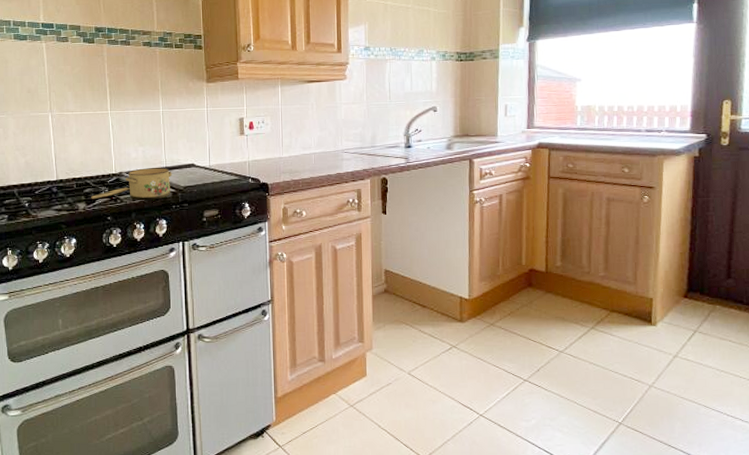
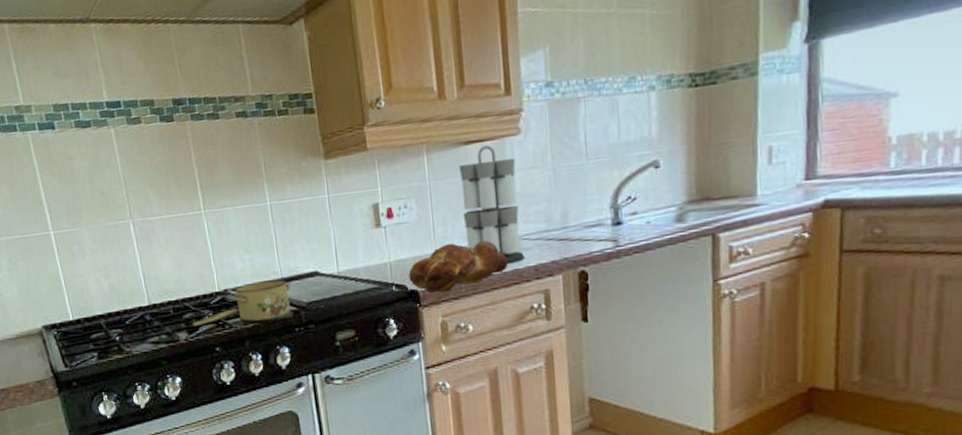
bread loaf: none [262,151,333,186] -> present [408,241,508,293]
spice rack: none [302,84,345,170] -> present [458,144,525,265]

